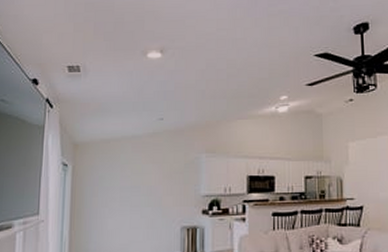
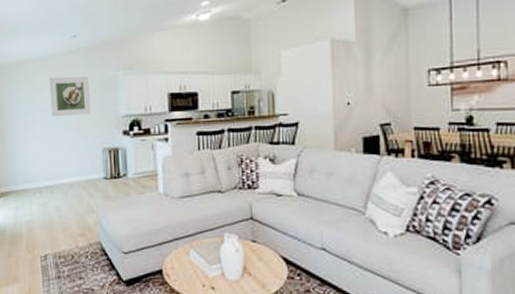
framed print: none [131,156,172,195] -> present [49,76,91,117]

